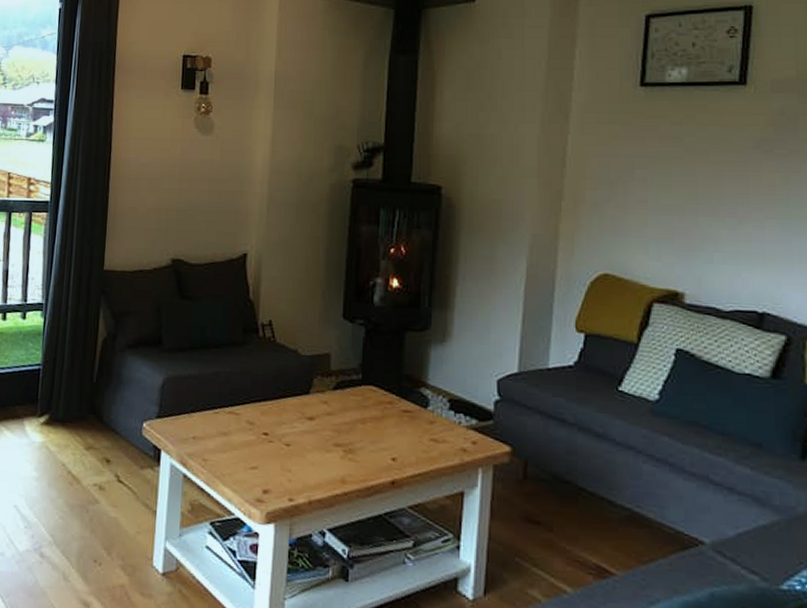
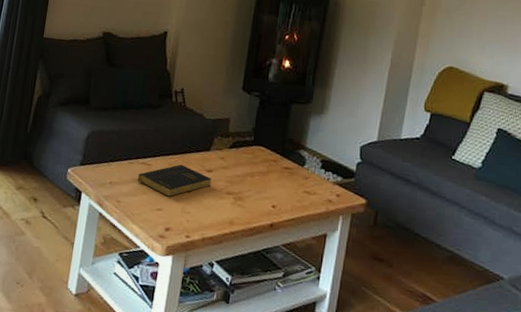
book: none [226,412,314,452] -> present [138,164,211,197]

